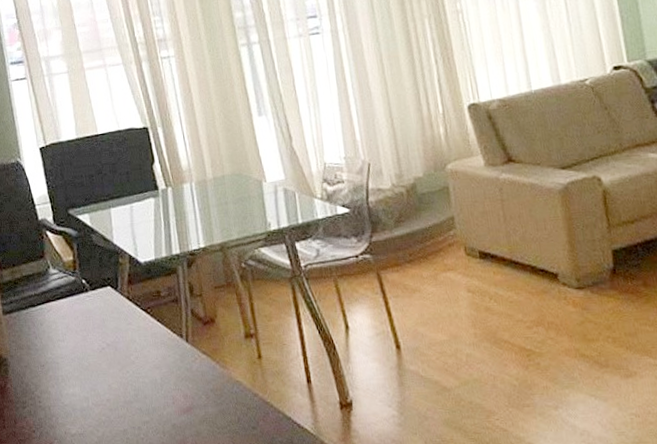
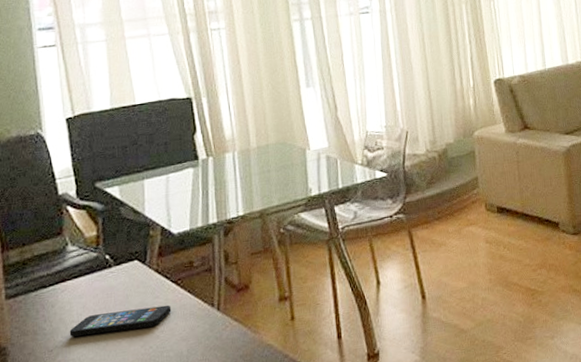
smartphone: none [56,332,144,355] -> present [69,305,172,337]

